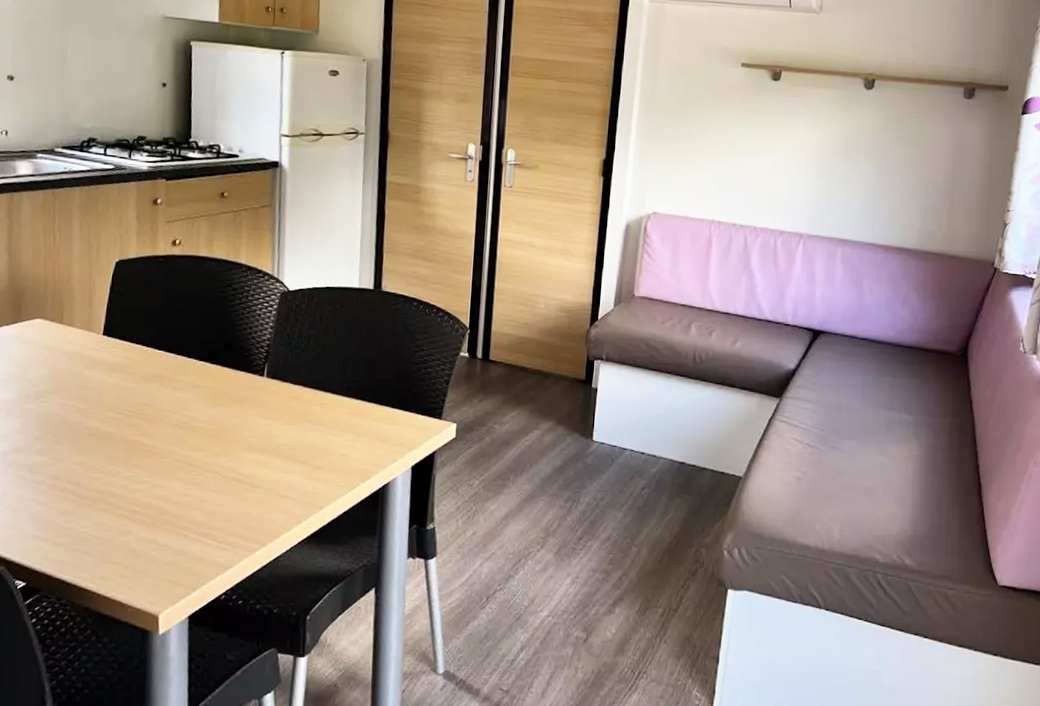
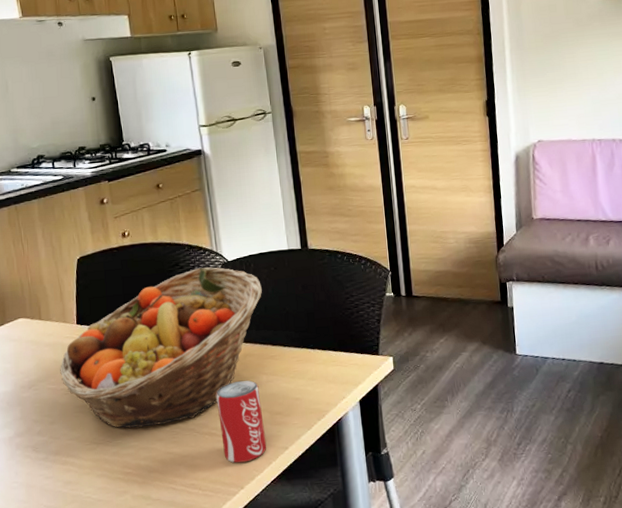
fruit basket: none [74,292,322,463] -> present [60,267,262,428]
beverage can: none [249,425,301,517] -> present [216,380,267,463]

